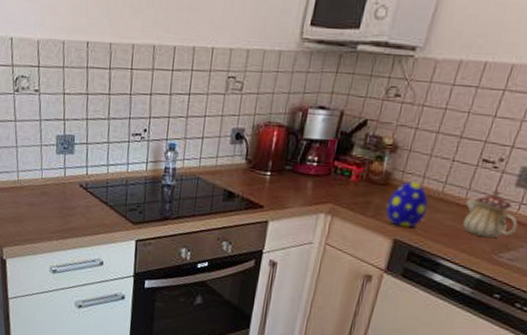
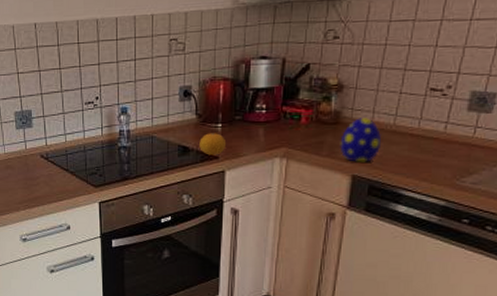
fruit: none [245,180,273,204] -> present [199,133,227,156]
teapot: present [463,190,519,239] -> none [420,117,476,165]

